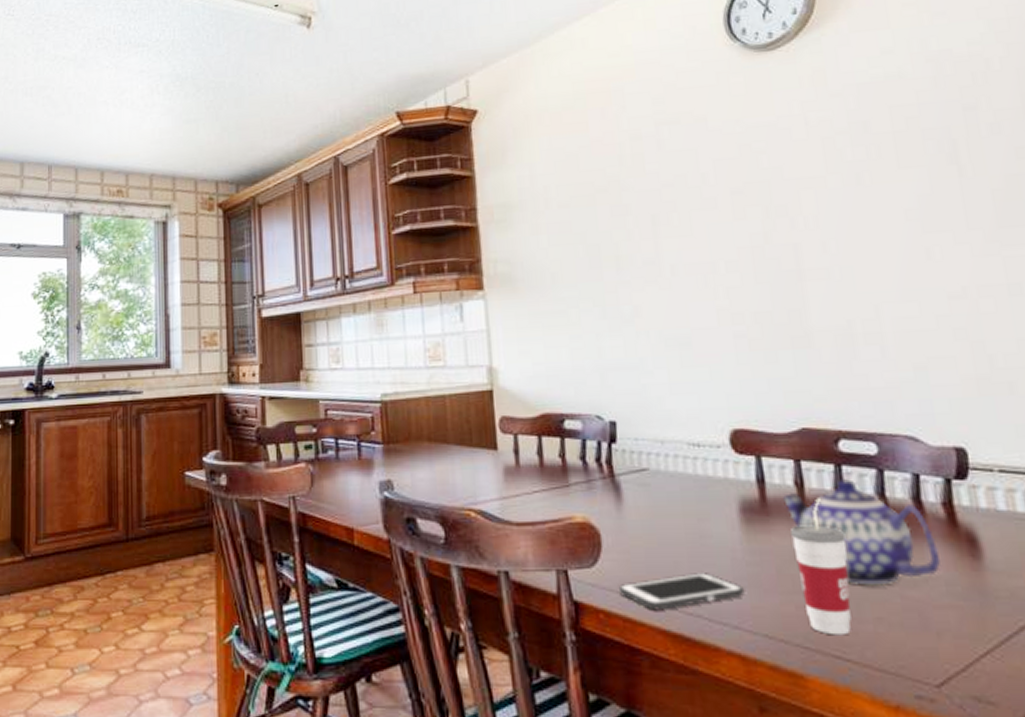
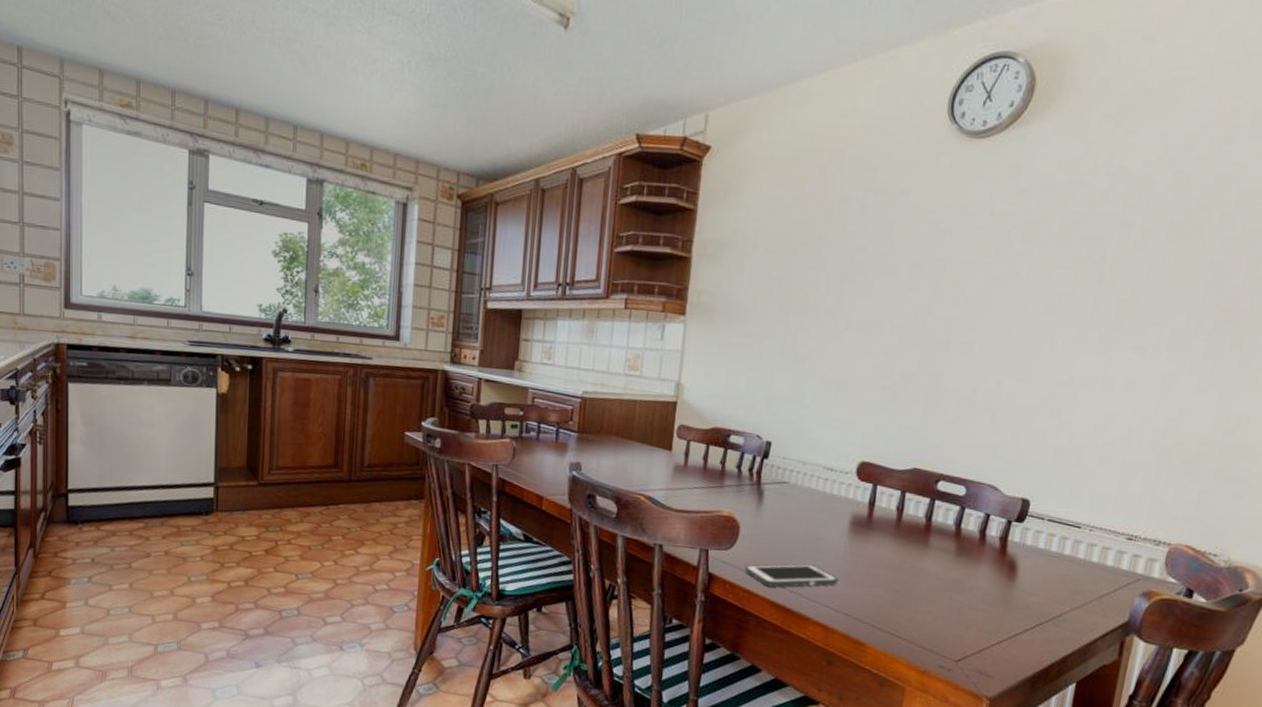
teapot: present [783,479,942,586] -> none [885,510,987,589]
cup: present [791,498,852,636] -> none [879,521,924,620]

